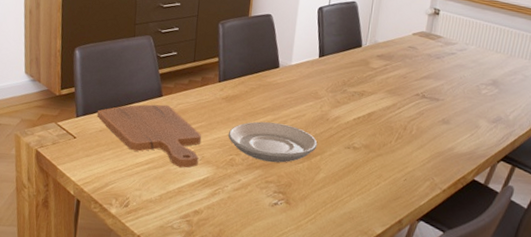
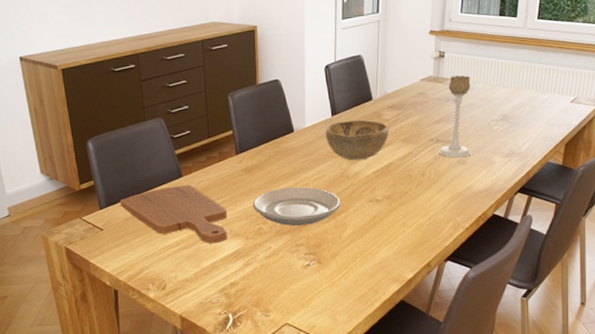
decorative bowl: none [310,63,376,106] -> present [325,119,389,161]
candle holder: none [423,34,464,117] -> present [438,75,472,158]

